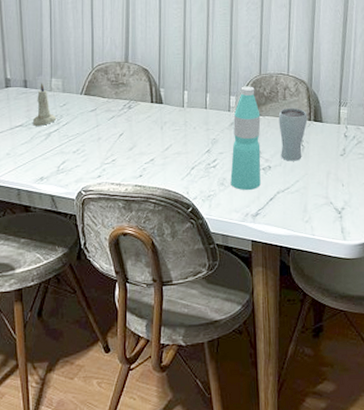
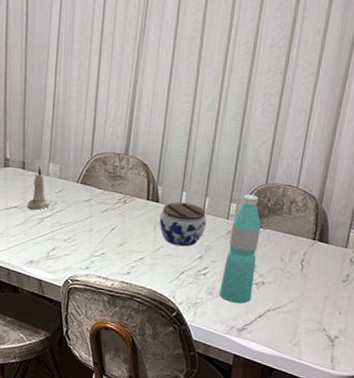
jar: none [165,101,210,143] -> present [159,202,207,247]
drinking glass: present [278,107,308,161] -> none [277,223,313,281]

